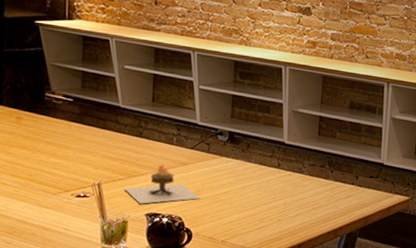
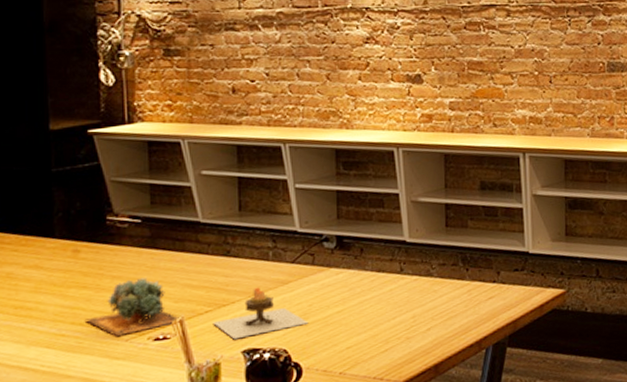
succulent plant: none [22,146,98,191] -> present [84,278,180,337]

